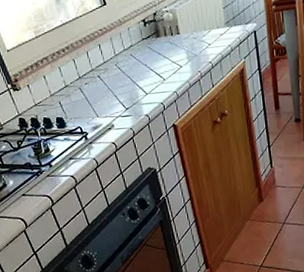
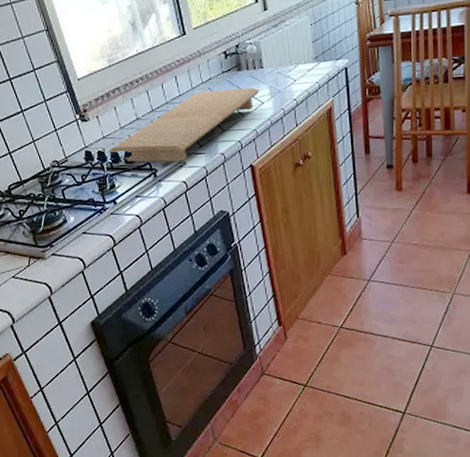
cutting board: none [41,52,177,127] -> present [108,87,259,162]

